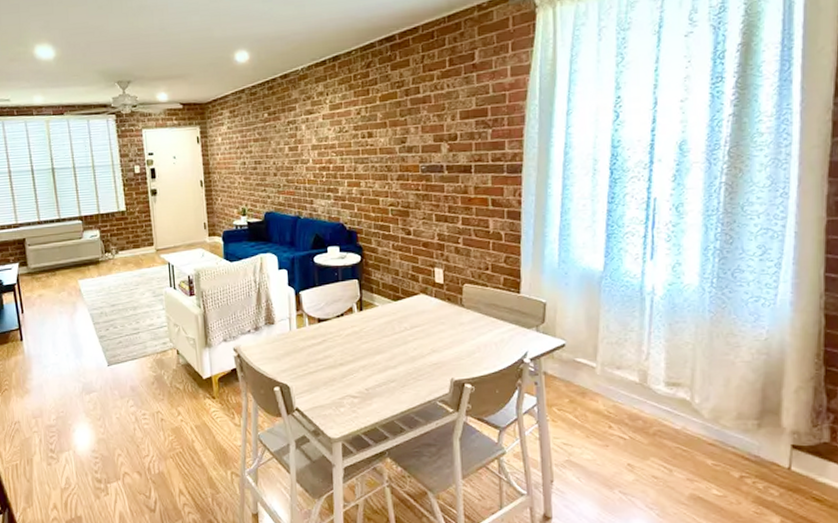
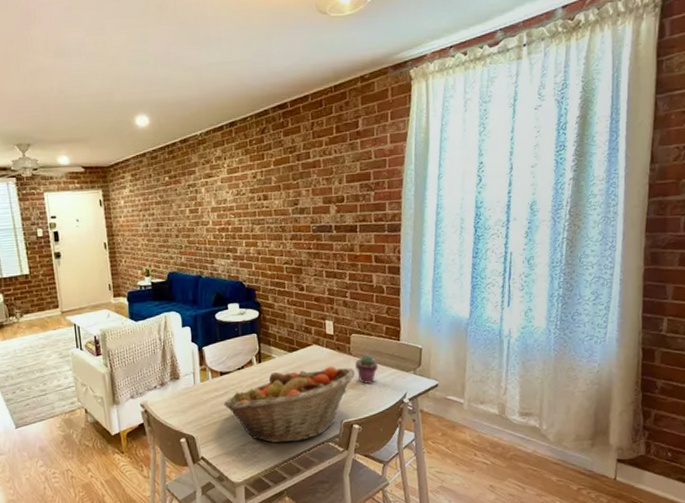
fruit basket: none [320,317,469,399] -> present [223,366,356,443]
potted succulent: none [468,307,494,339] -> present [355,354,378,384]

